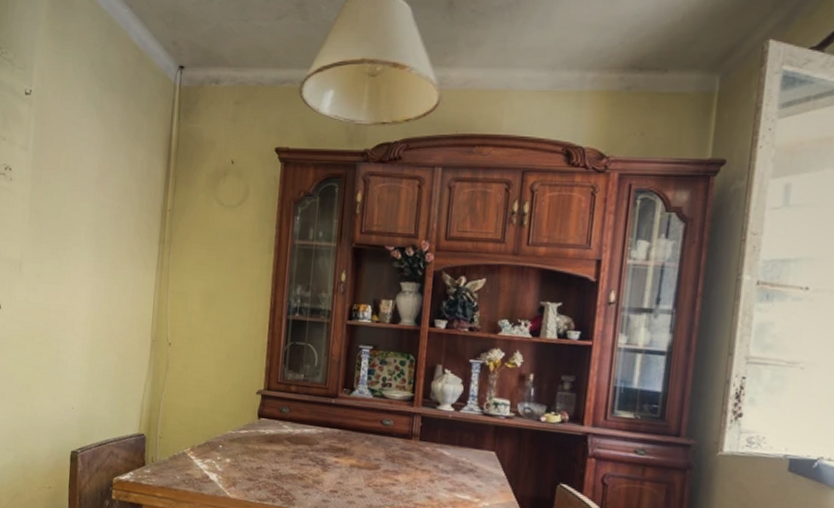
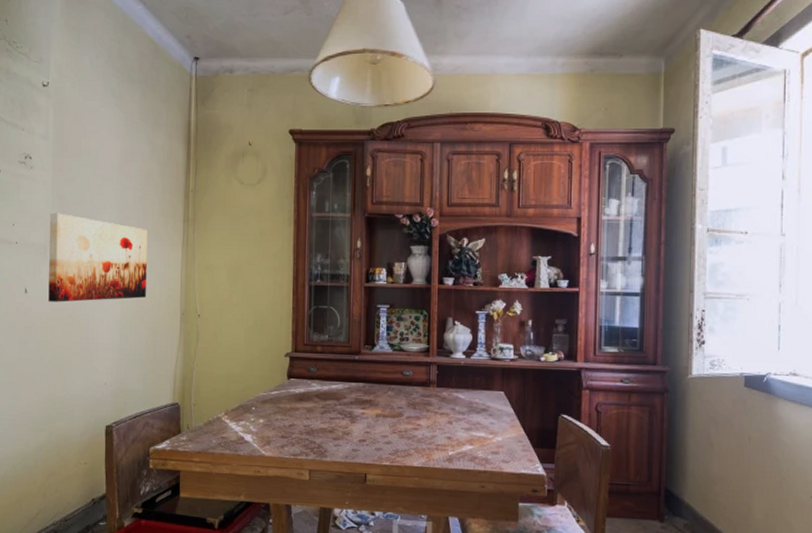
wall art: none [21,227,122,322] -> present [48,213,148,302]

